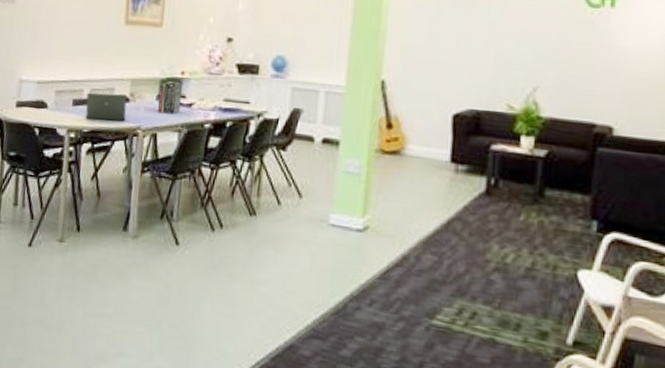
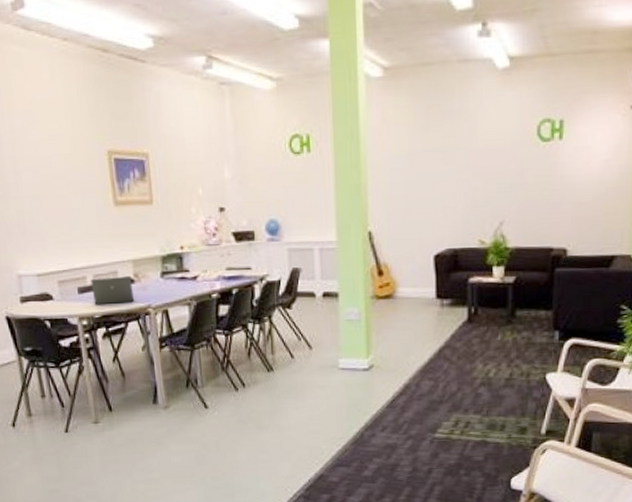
books: present [158,82,182,115] -> none [161,257,187,290]

